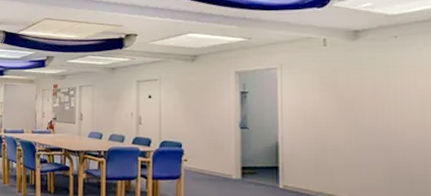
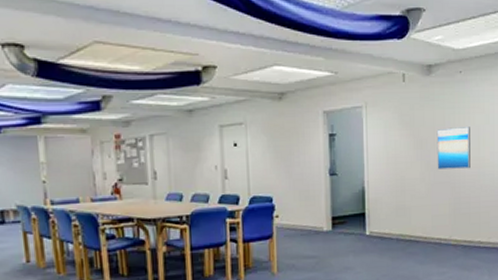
wall art: none [365,91,412,134] -> present [436,127,470,170]

